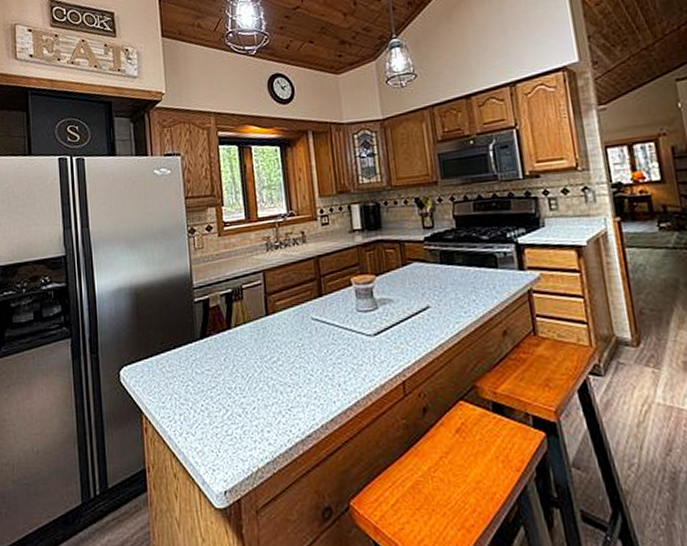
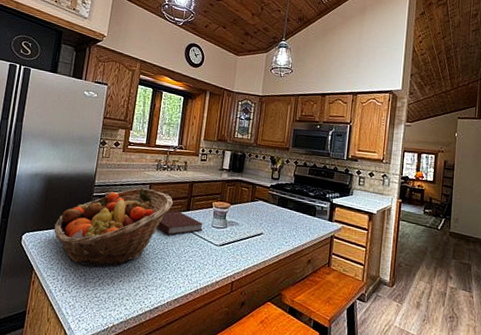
fruit basket: none [156,277,298,396] -> present [54,187,173,267]
notebook: none [284,300,346,334] -> present [157,211,203,235]

